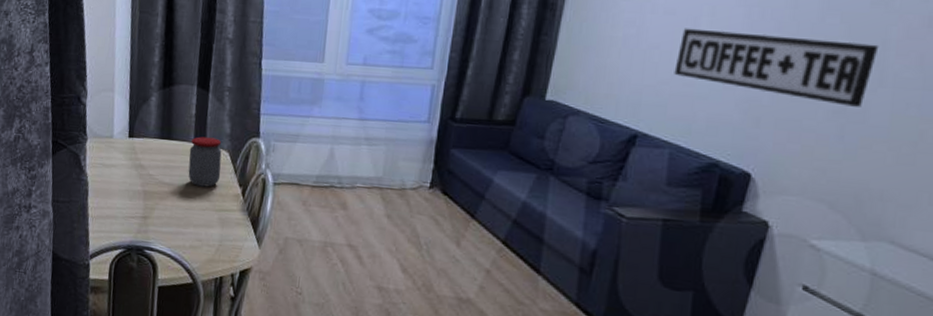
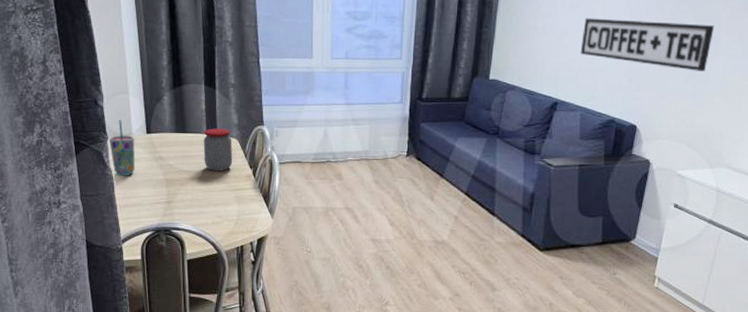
cup: none [88,119,116,183] -> present [109,119,136,176]

